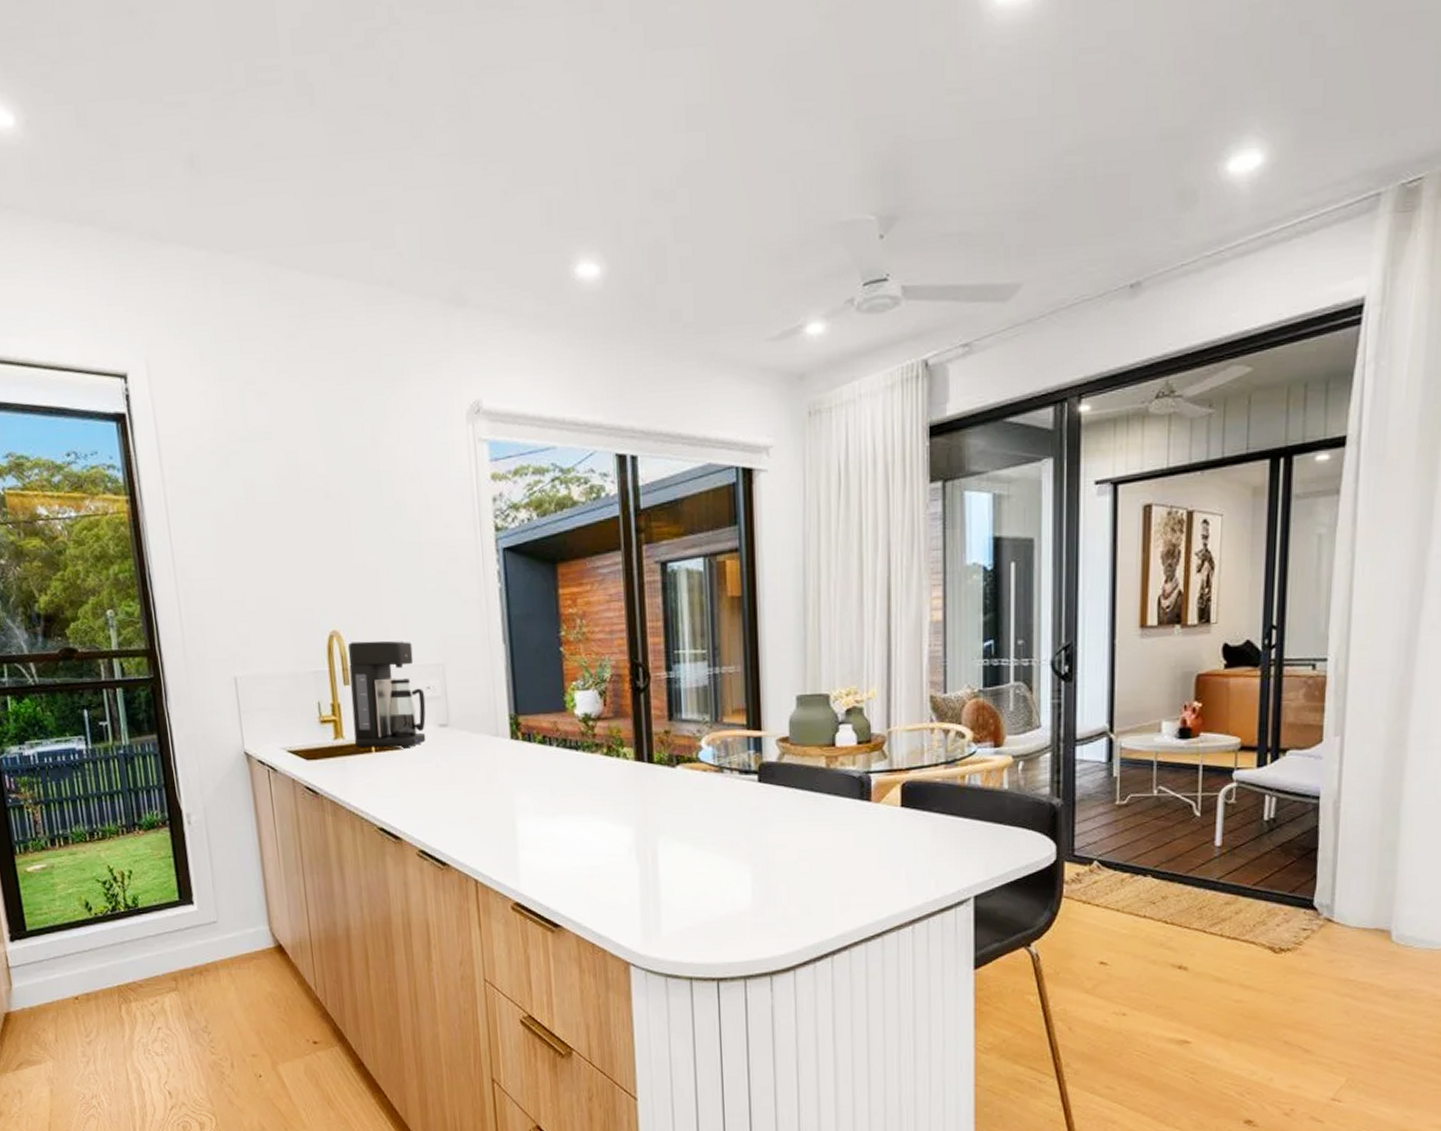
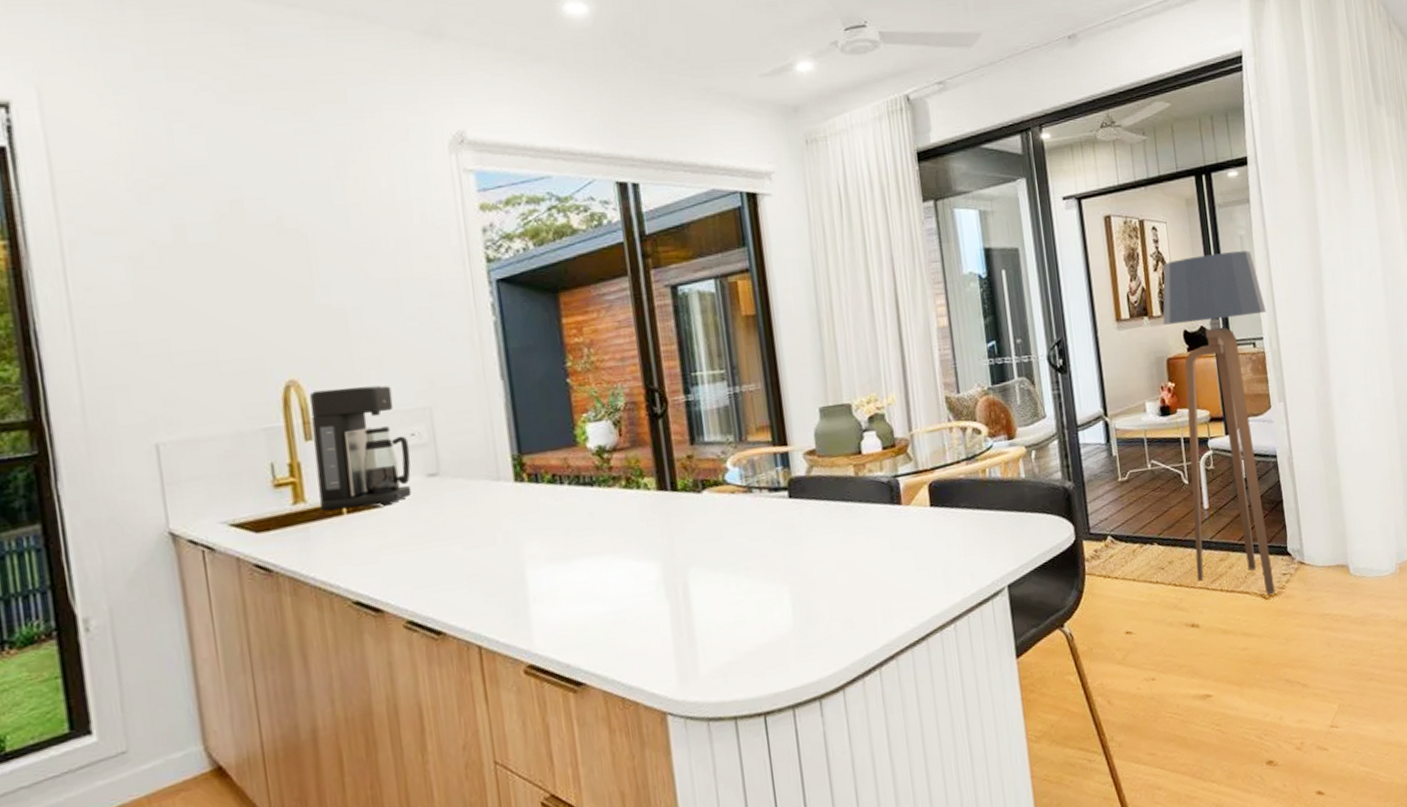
floor lamp: none [1194,553,1338,948] -> present [1163,250,1275,594]

